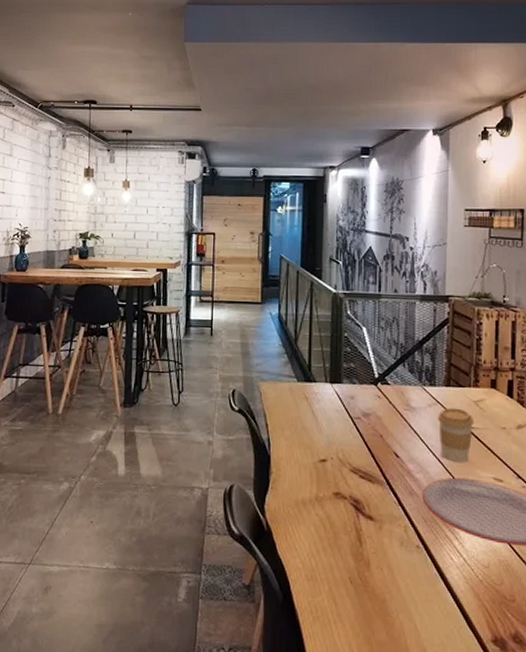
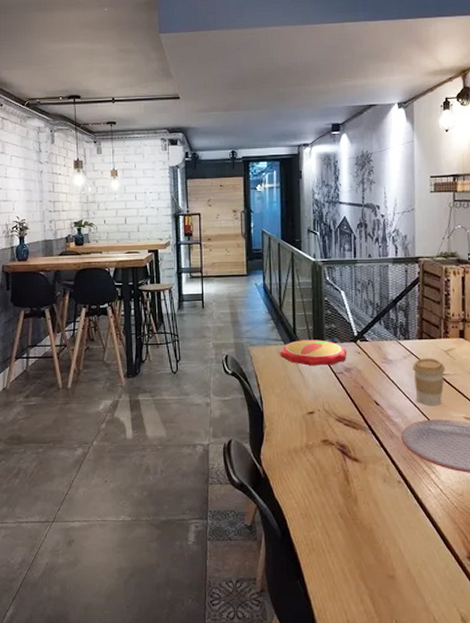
plate: none [292,378,367,409] -> present [280,340,347,366]

